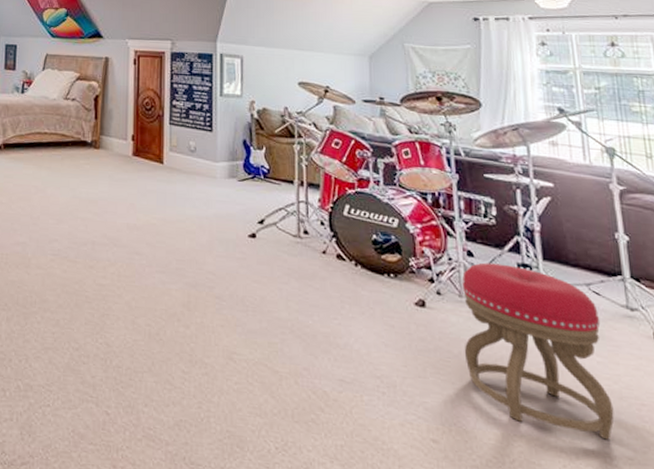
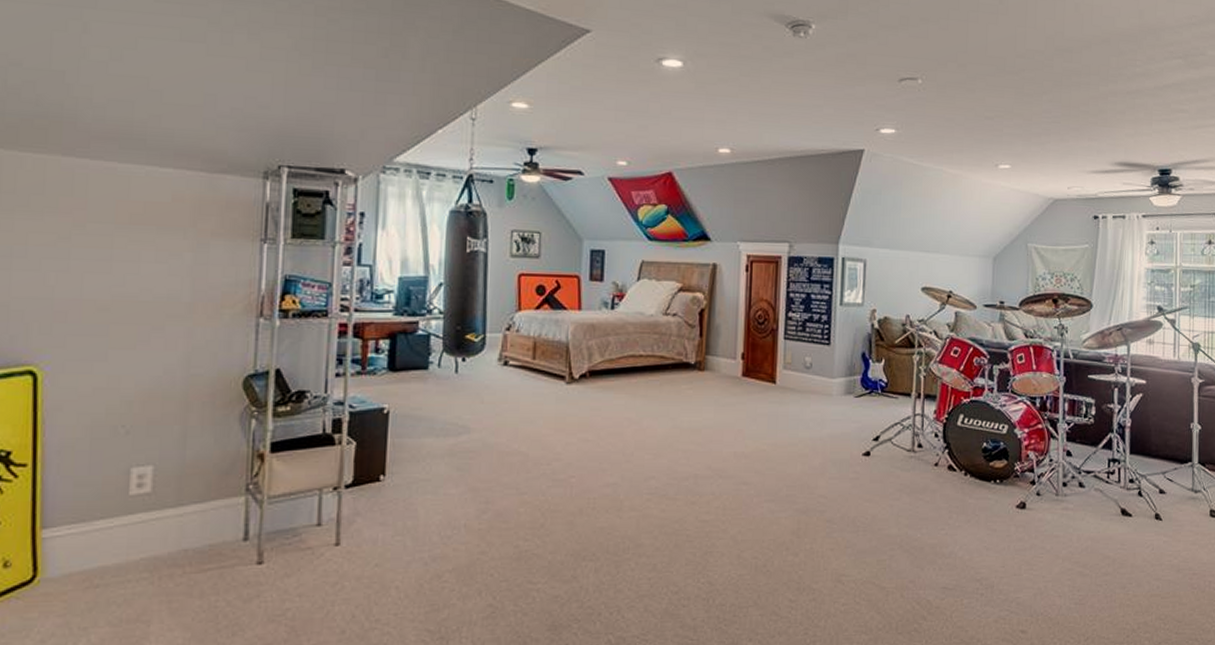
stool: present [462,262,614,440] -> none [1055,461,1172,608]

